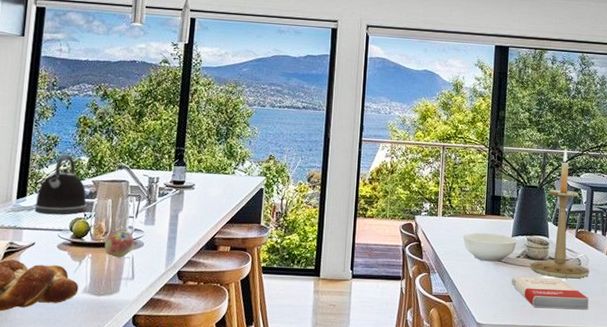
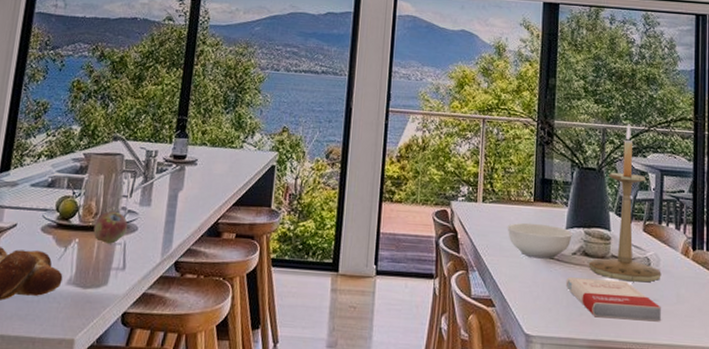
kettle: present [34,154,88,215] -> none [18,122,77,192]

